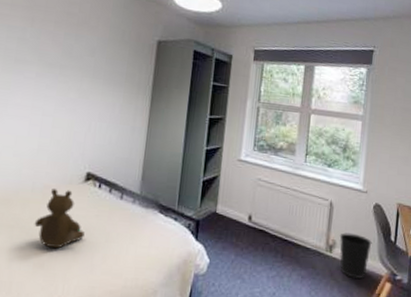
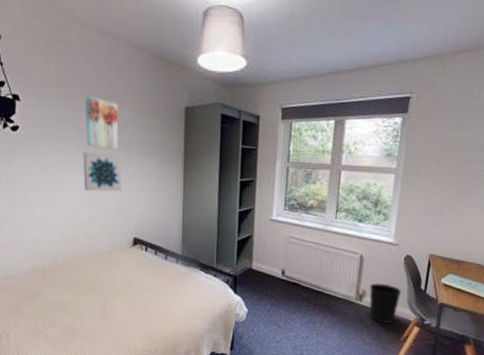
teddy bear: present [34,189,85,249] -> none [95,253,138,303]
wall art: none [37,76,84,121] -> present [82,151,121,192]
wall art: none [47,20,88,77] -> present [85,95,120,150]

